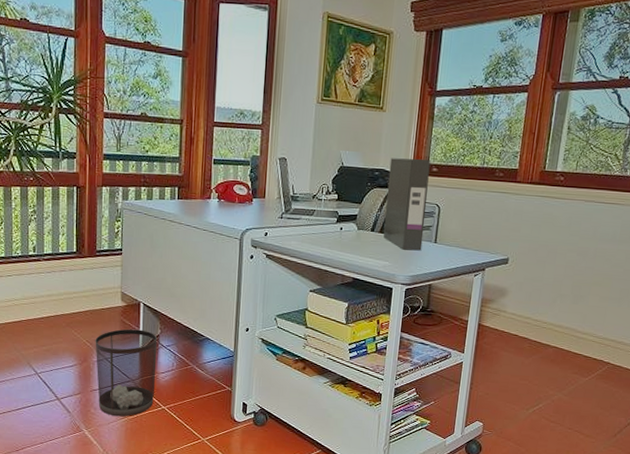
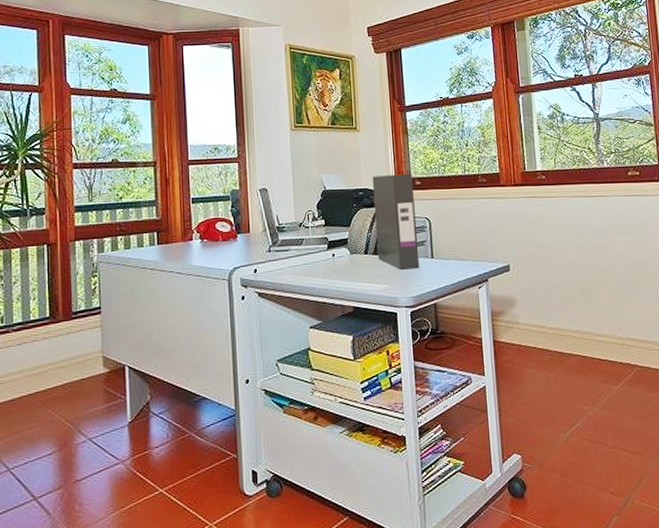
waste bin: present [95,329,158,417] -> none [76,398,149,511]

